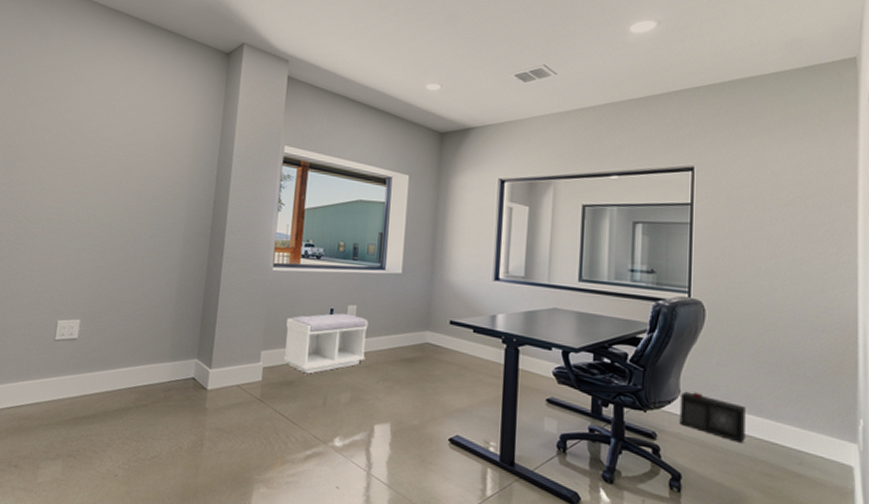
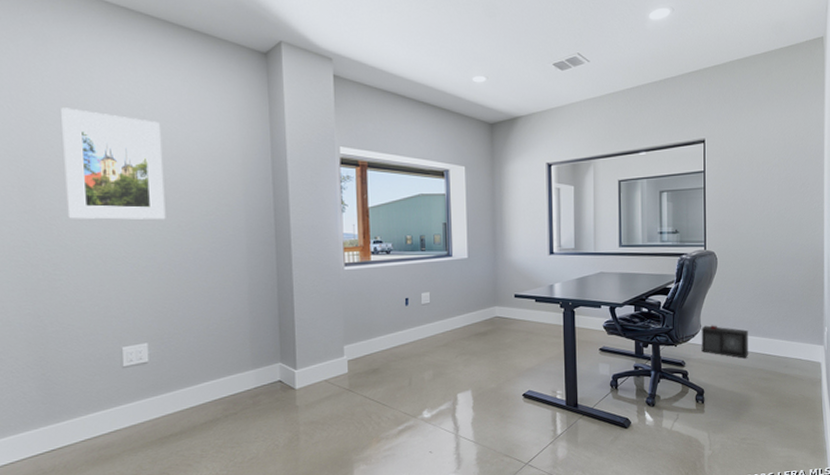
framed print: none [36,94,126,201] -> present [61,108,166,220]
bench: present [283,313,368,374] -> none [365,300,443,360]

